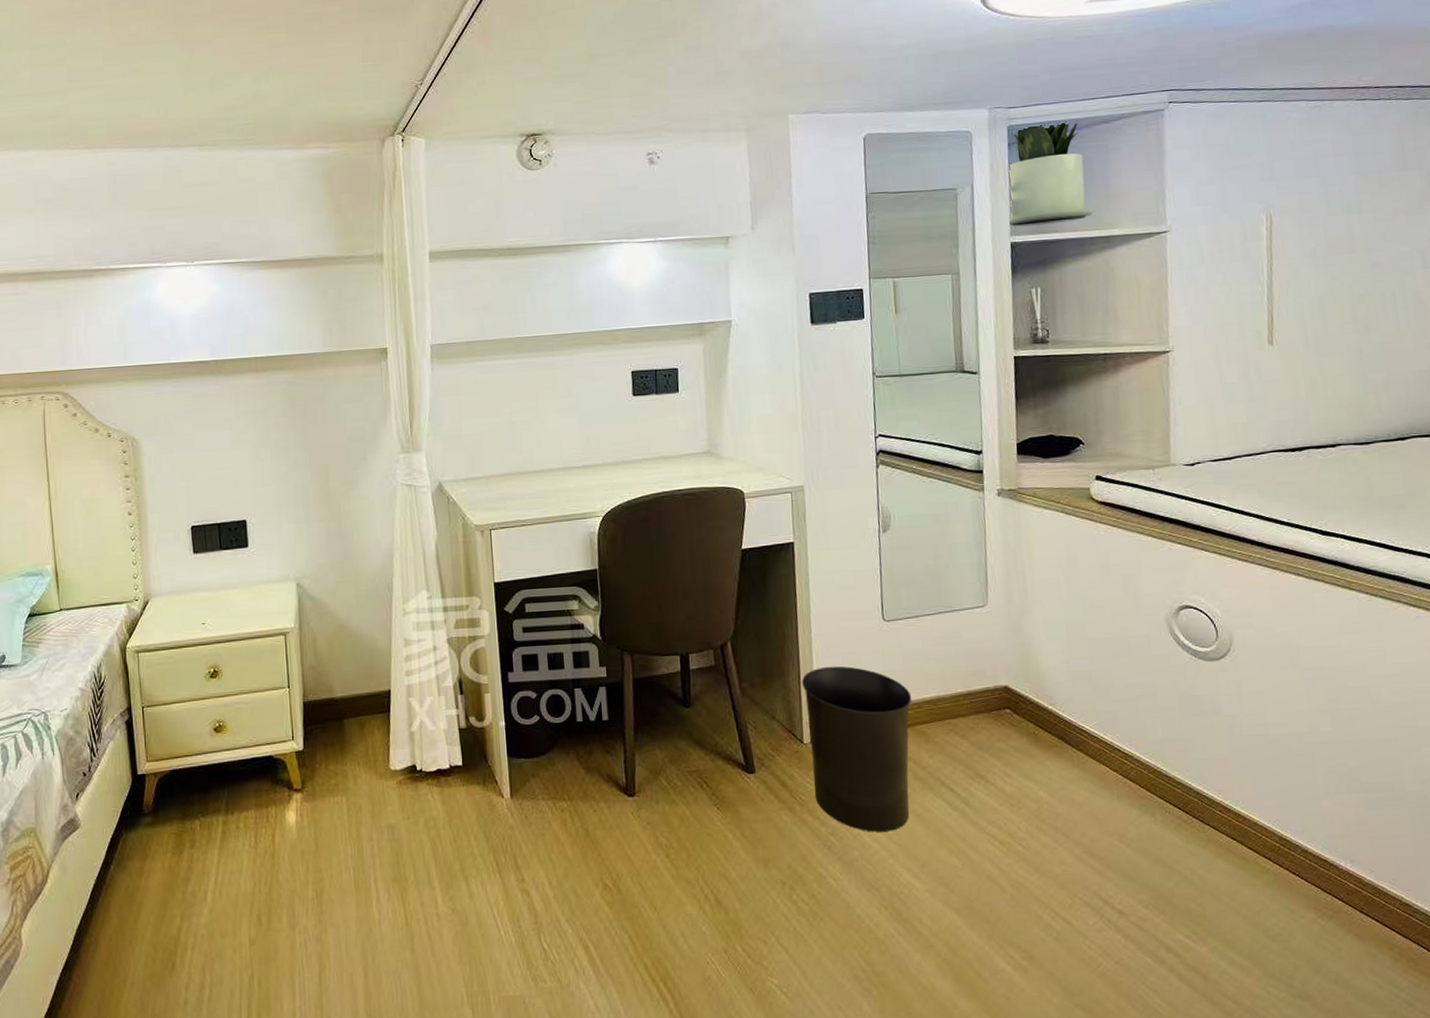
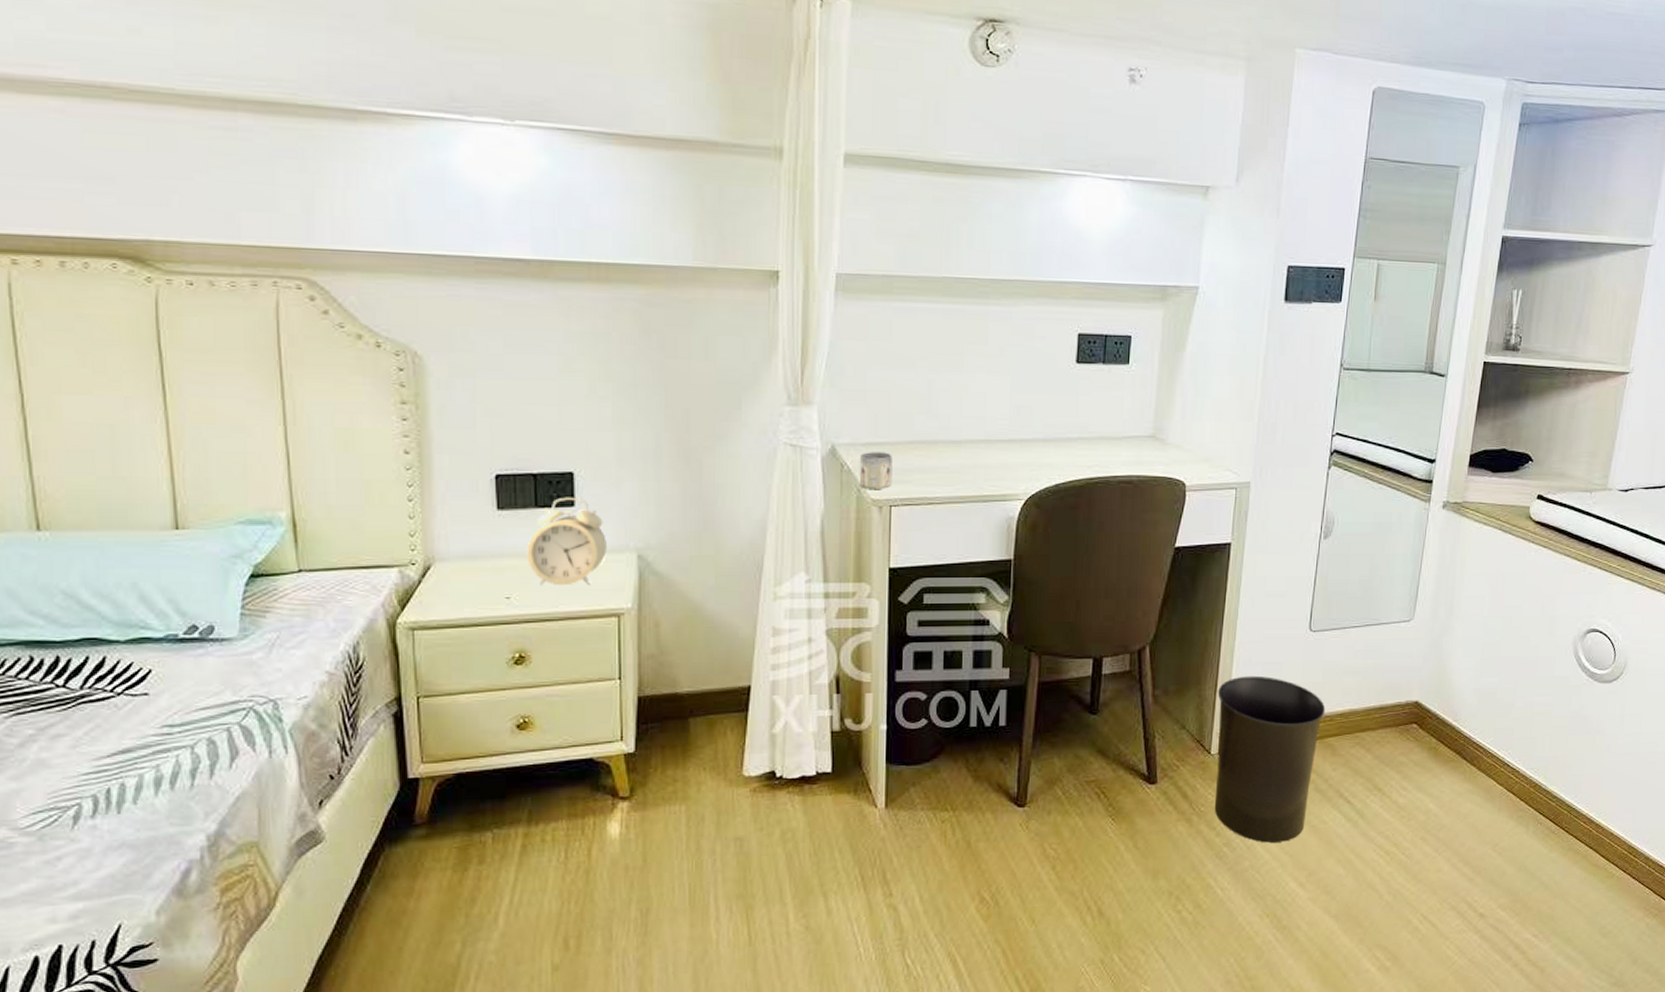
alarm clock: none [215,539,273,612] -> present [527,497,607,586]
mug: none [461,485,490,518] -> present [859,452,893,490]
planter: present [1007,121,1095,227] -> none [1502,106,1592,222]

